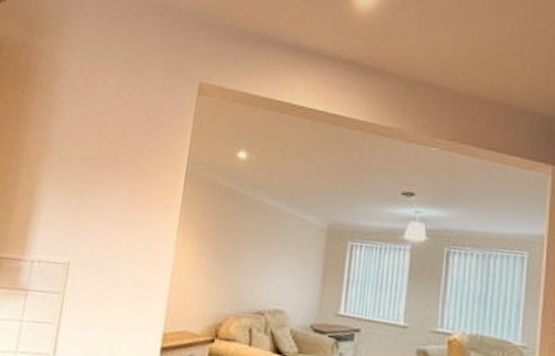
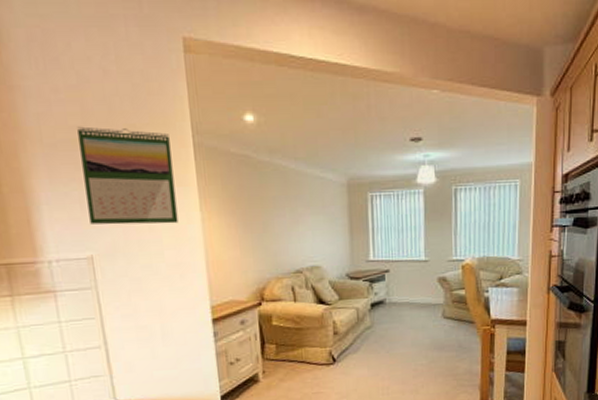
calendar: none [77,146,167,244] -> present [77,126,179,225]

